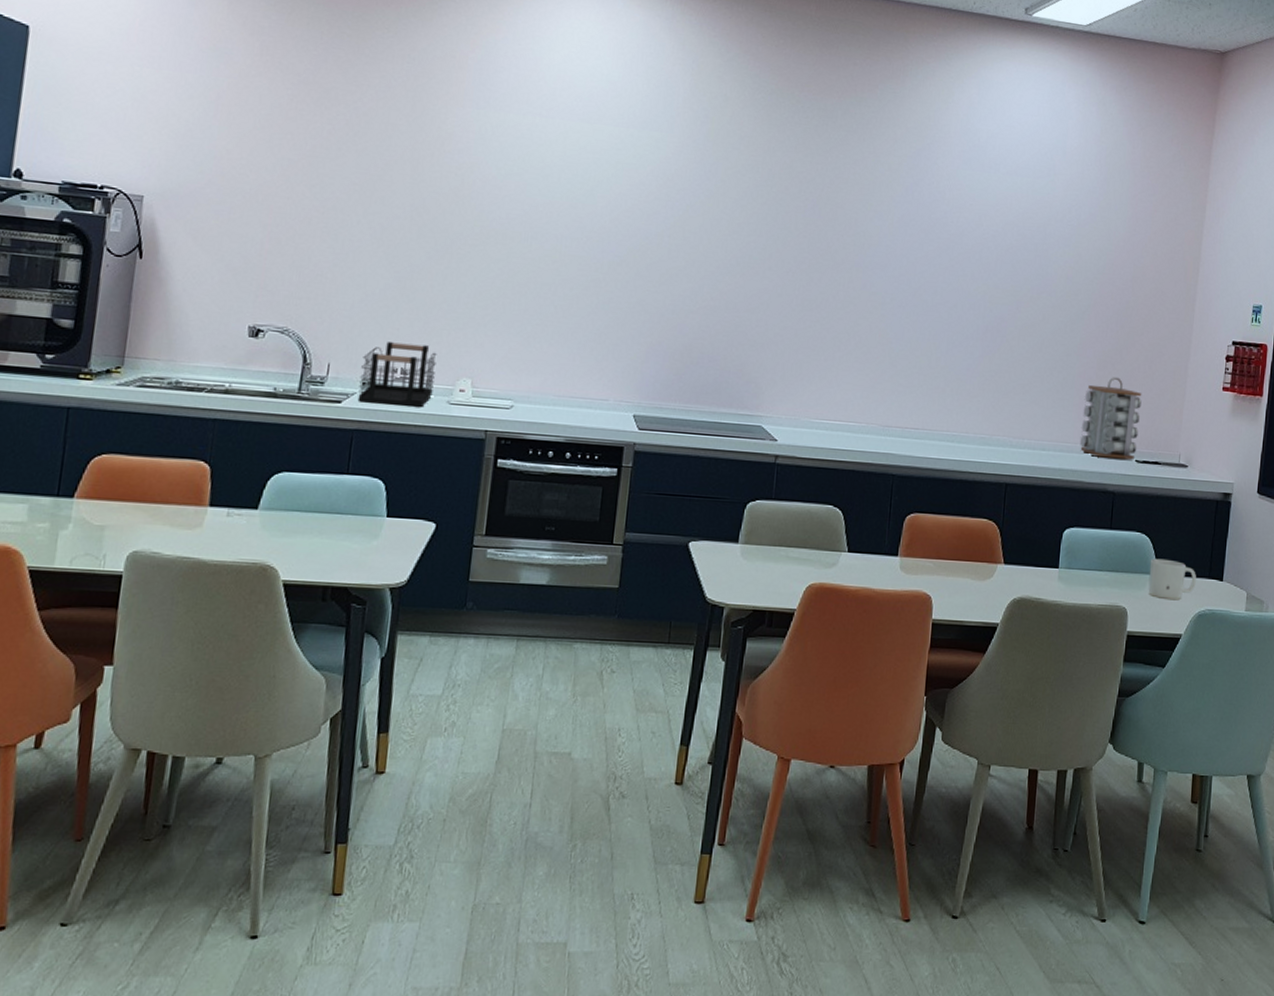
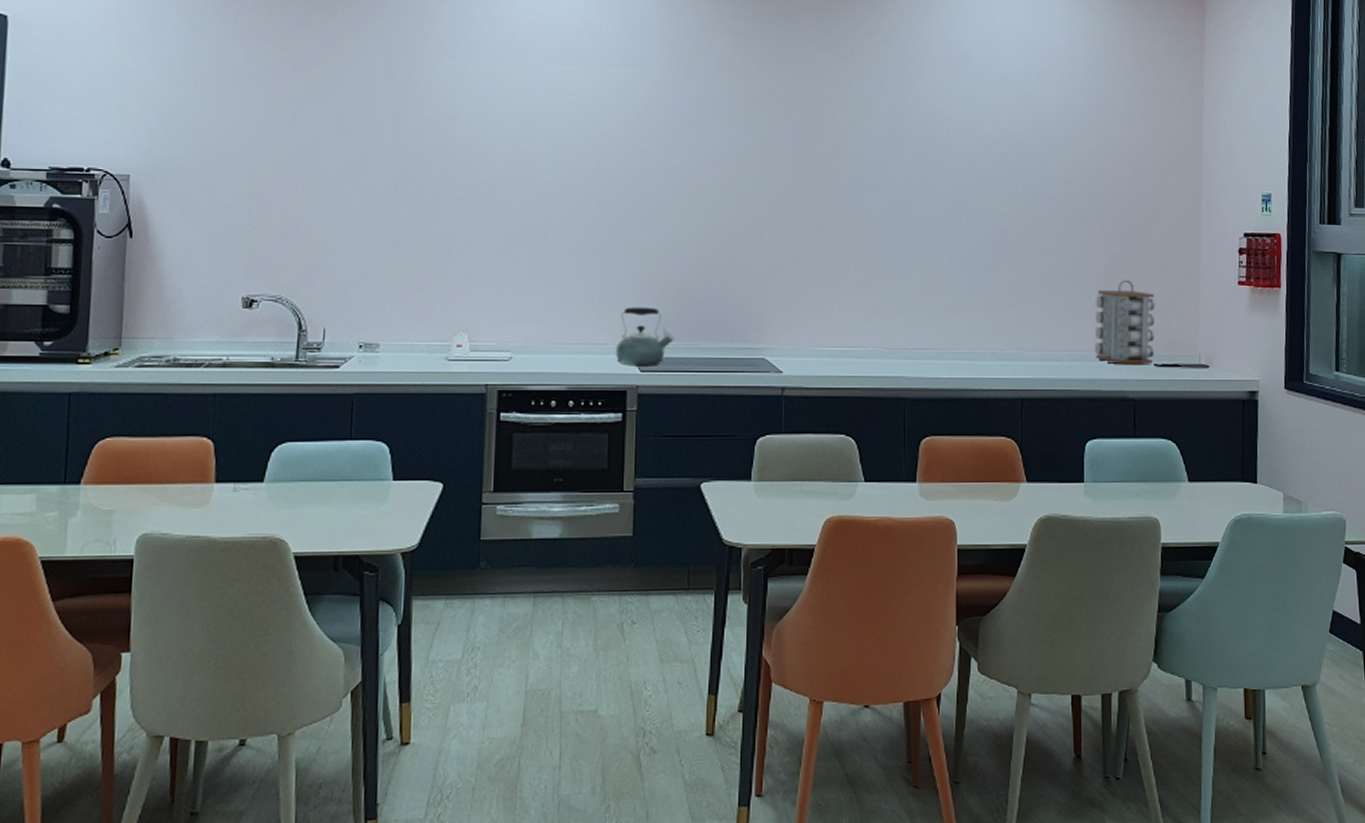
dish rack: present [357,342,437,408] -> none [355,302,432,367]
kettle: none [615,365,675,425] -> present [615,306,675,366]
mug: present [1148,558,1196,601] -> none [1178,464,1229,507]

